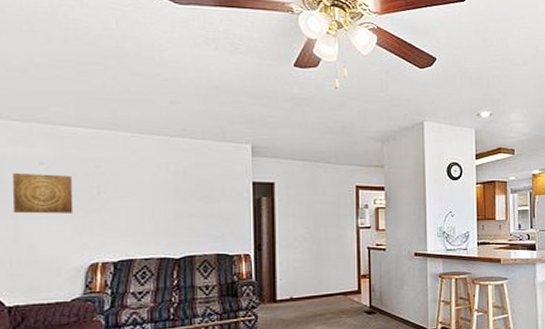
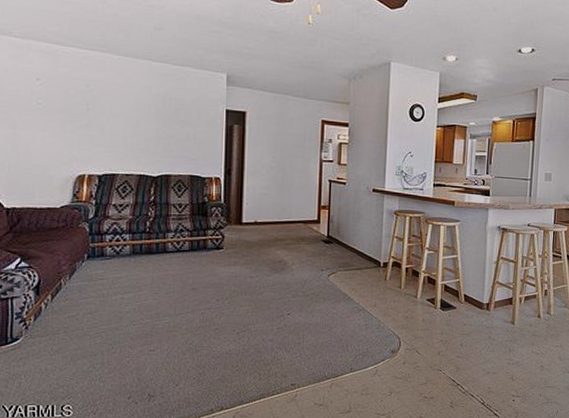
wall art: present [11,172,74,214] -> none [12,85,65,127]

